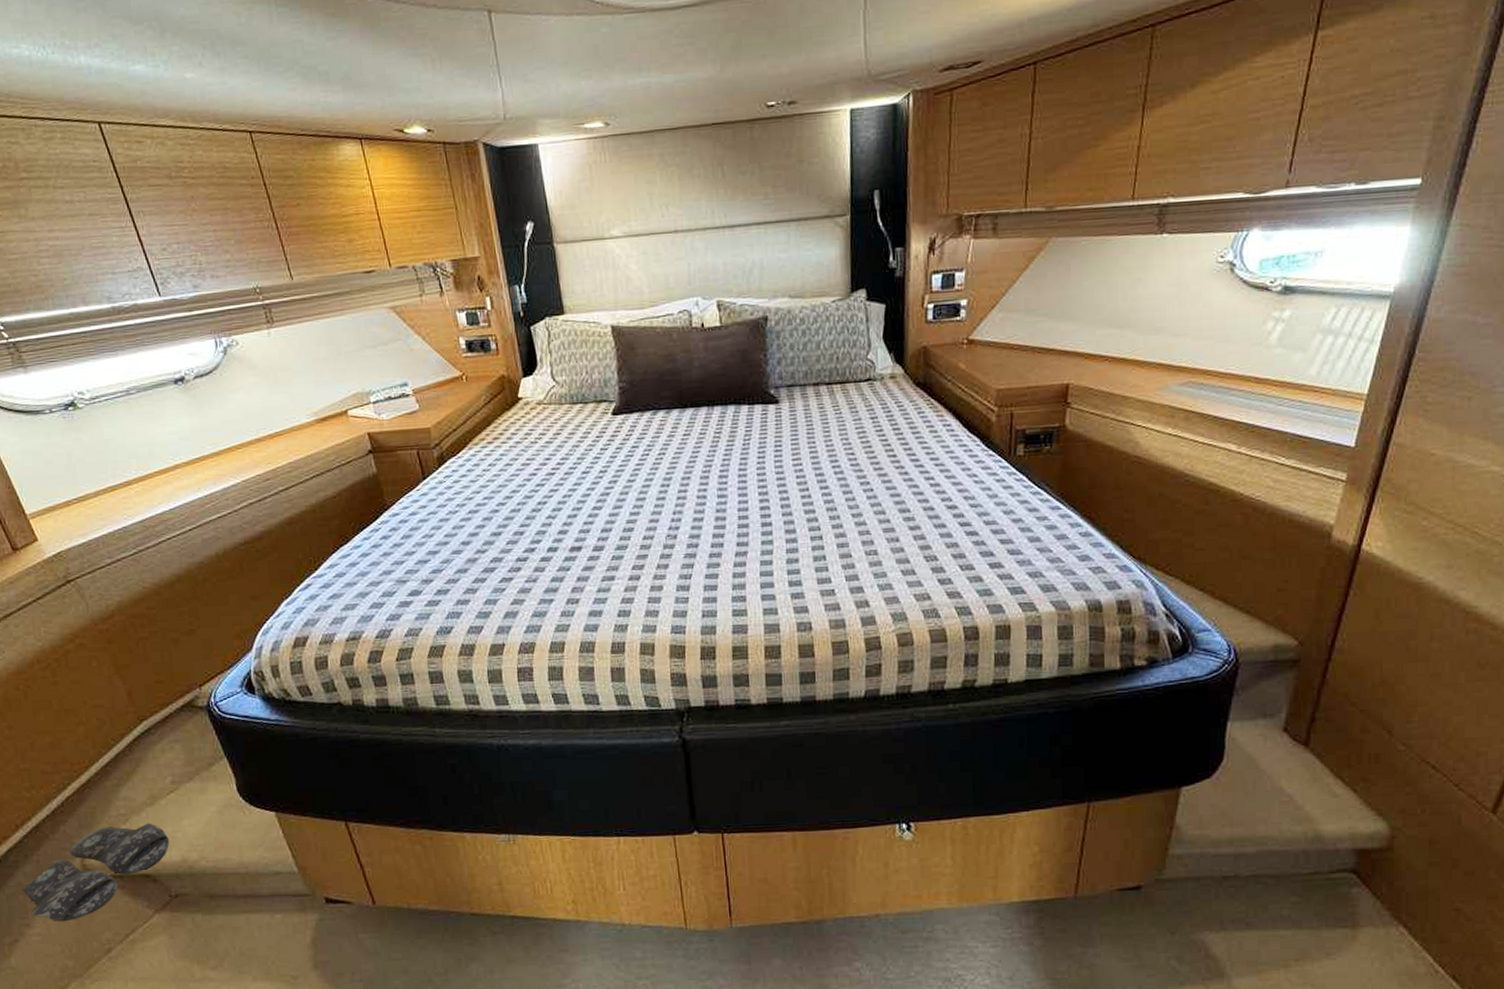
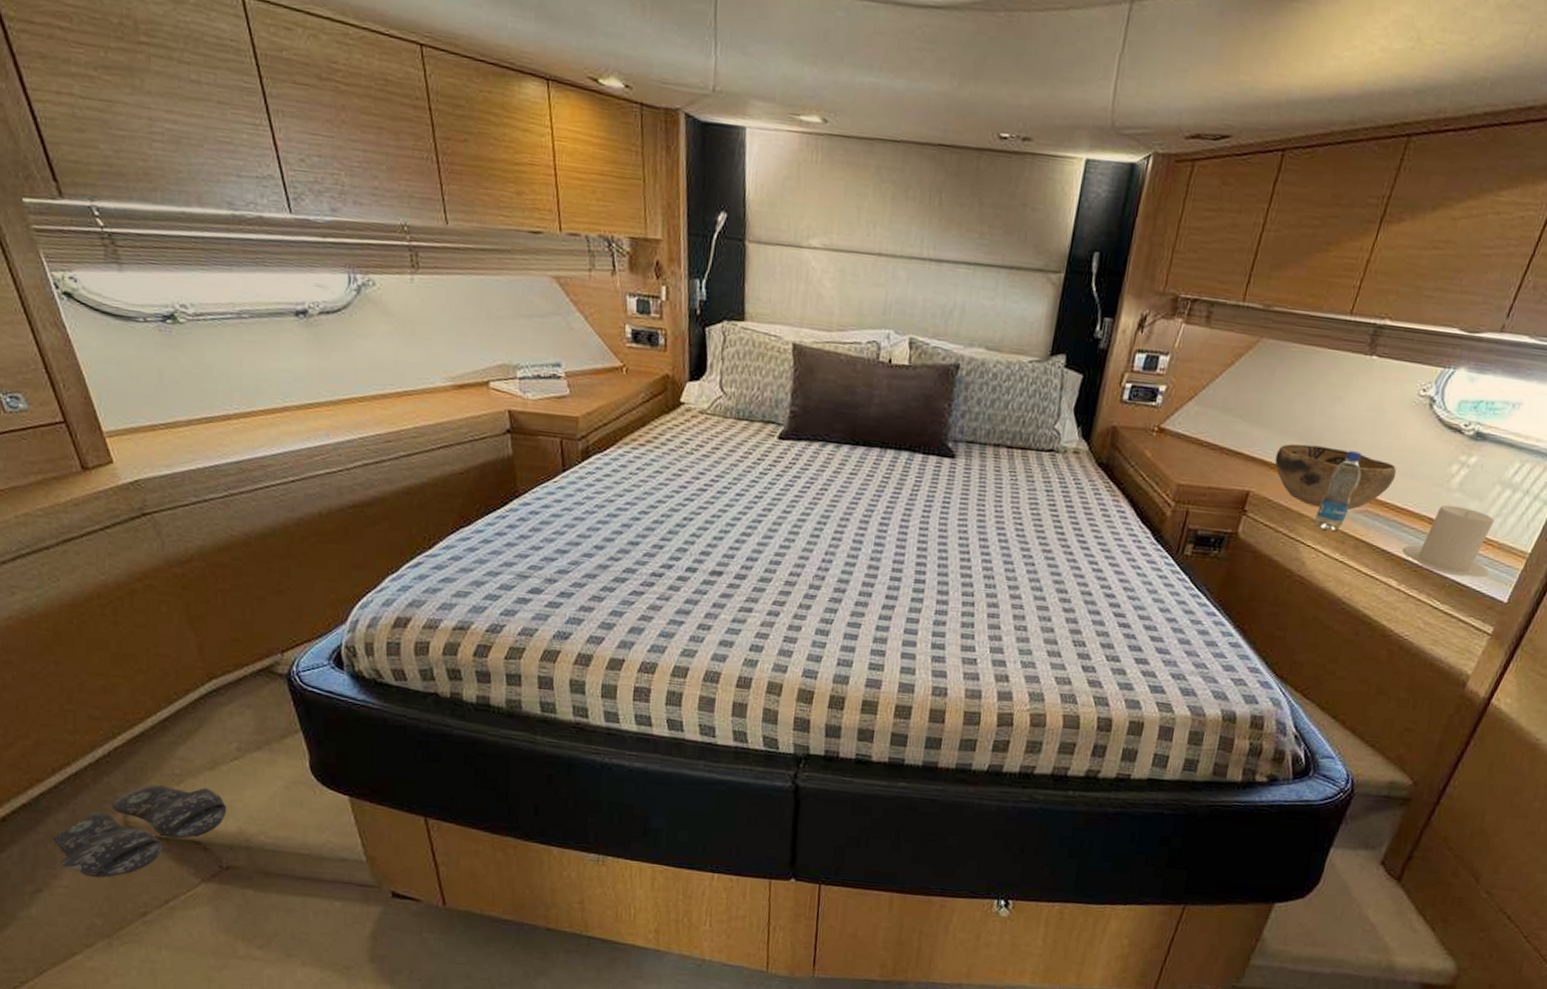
decorative bowl: none [1087,327,1212,388] -> present [1274,443,1397,510]
bottle: none [1140,327,1176,409] -> present [1314,451,1362,532]
candle: none [1235,361,1329,430] -> present [1402,505,1495,578]

